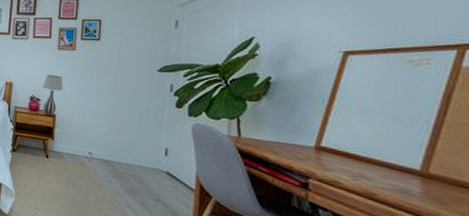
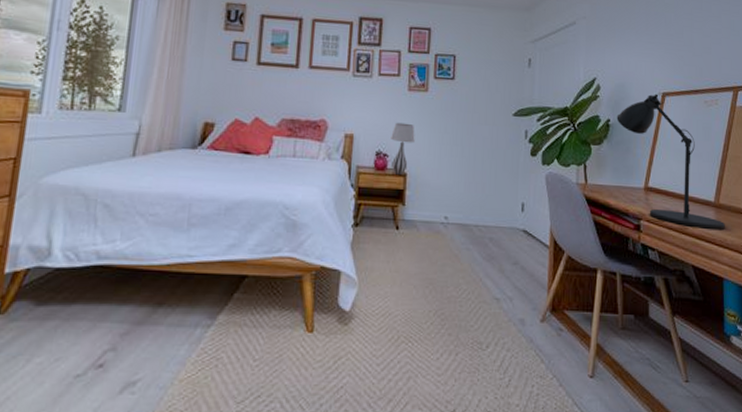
desk lamp: none [279,52,437,203] -> present [616,94,725,231]

